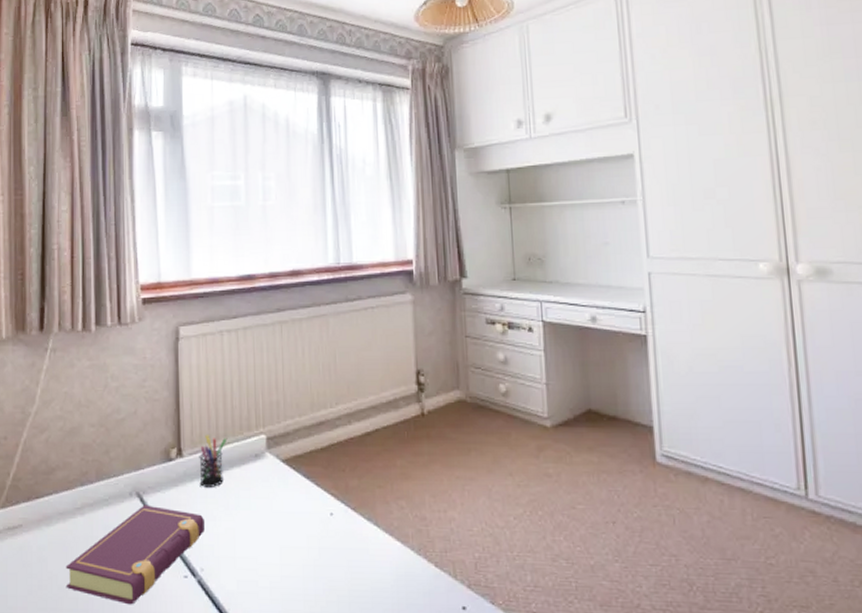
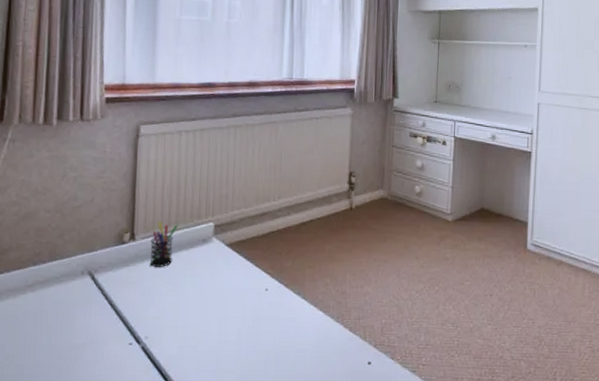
book: present [65,504,204,605] -> none [12,282,152,369]

